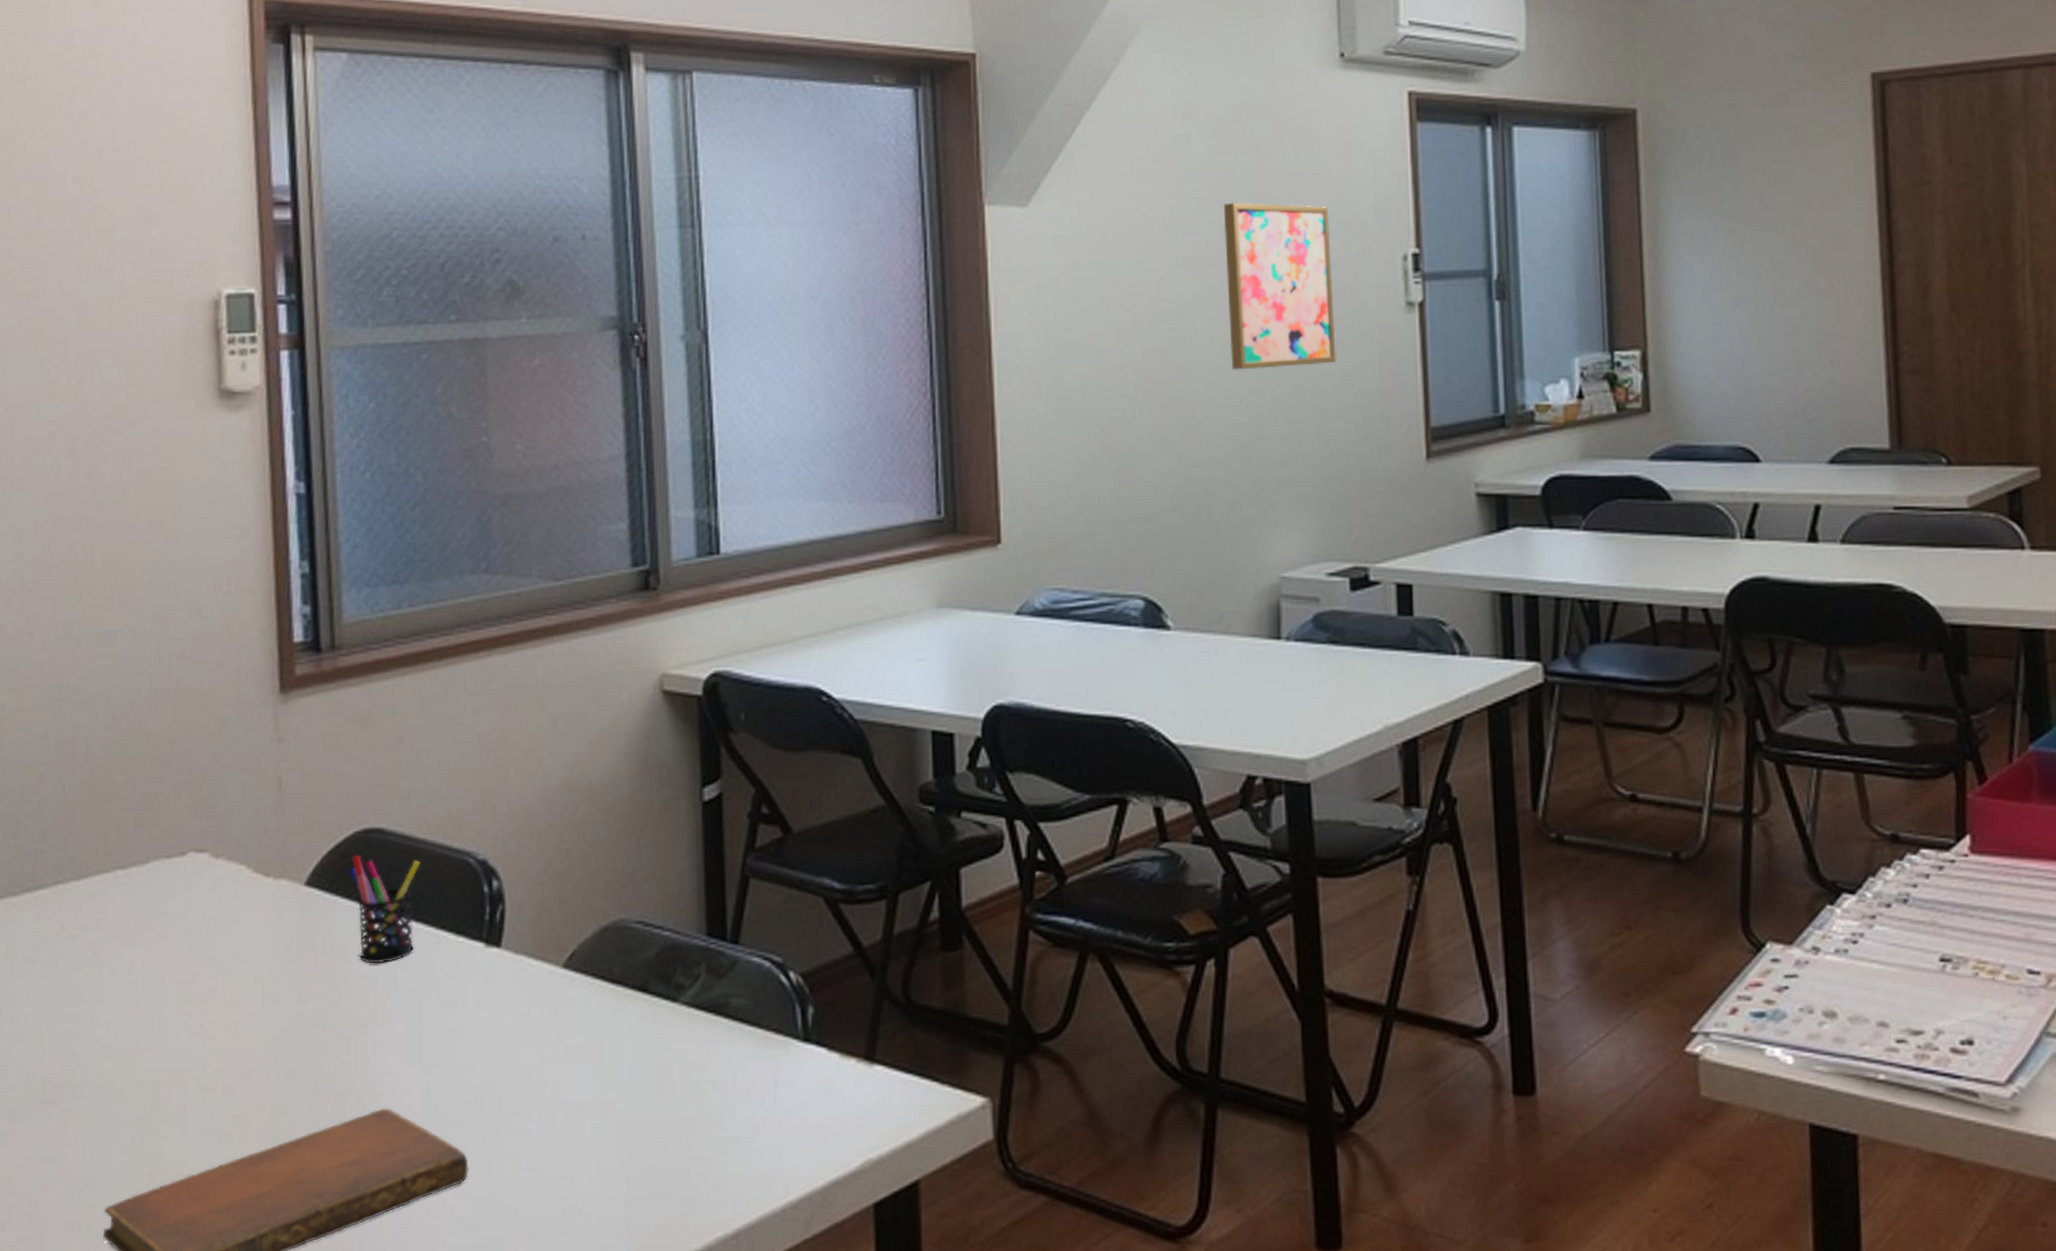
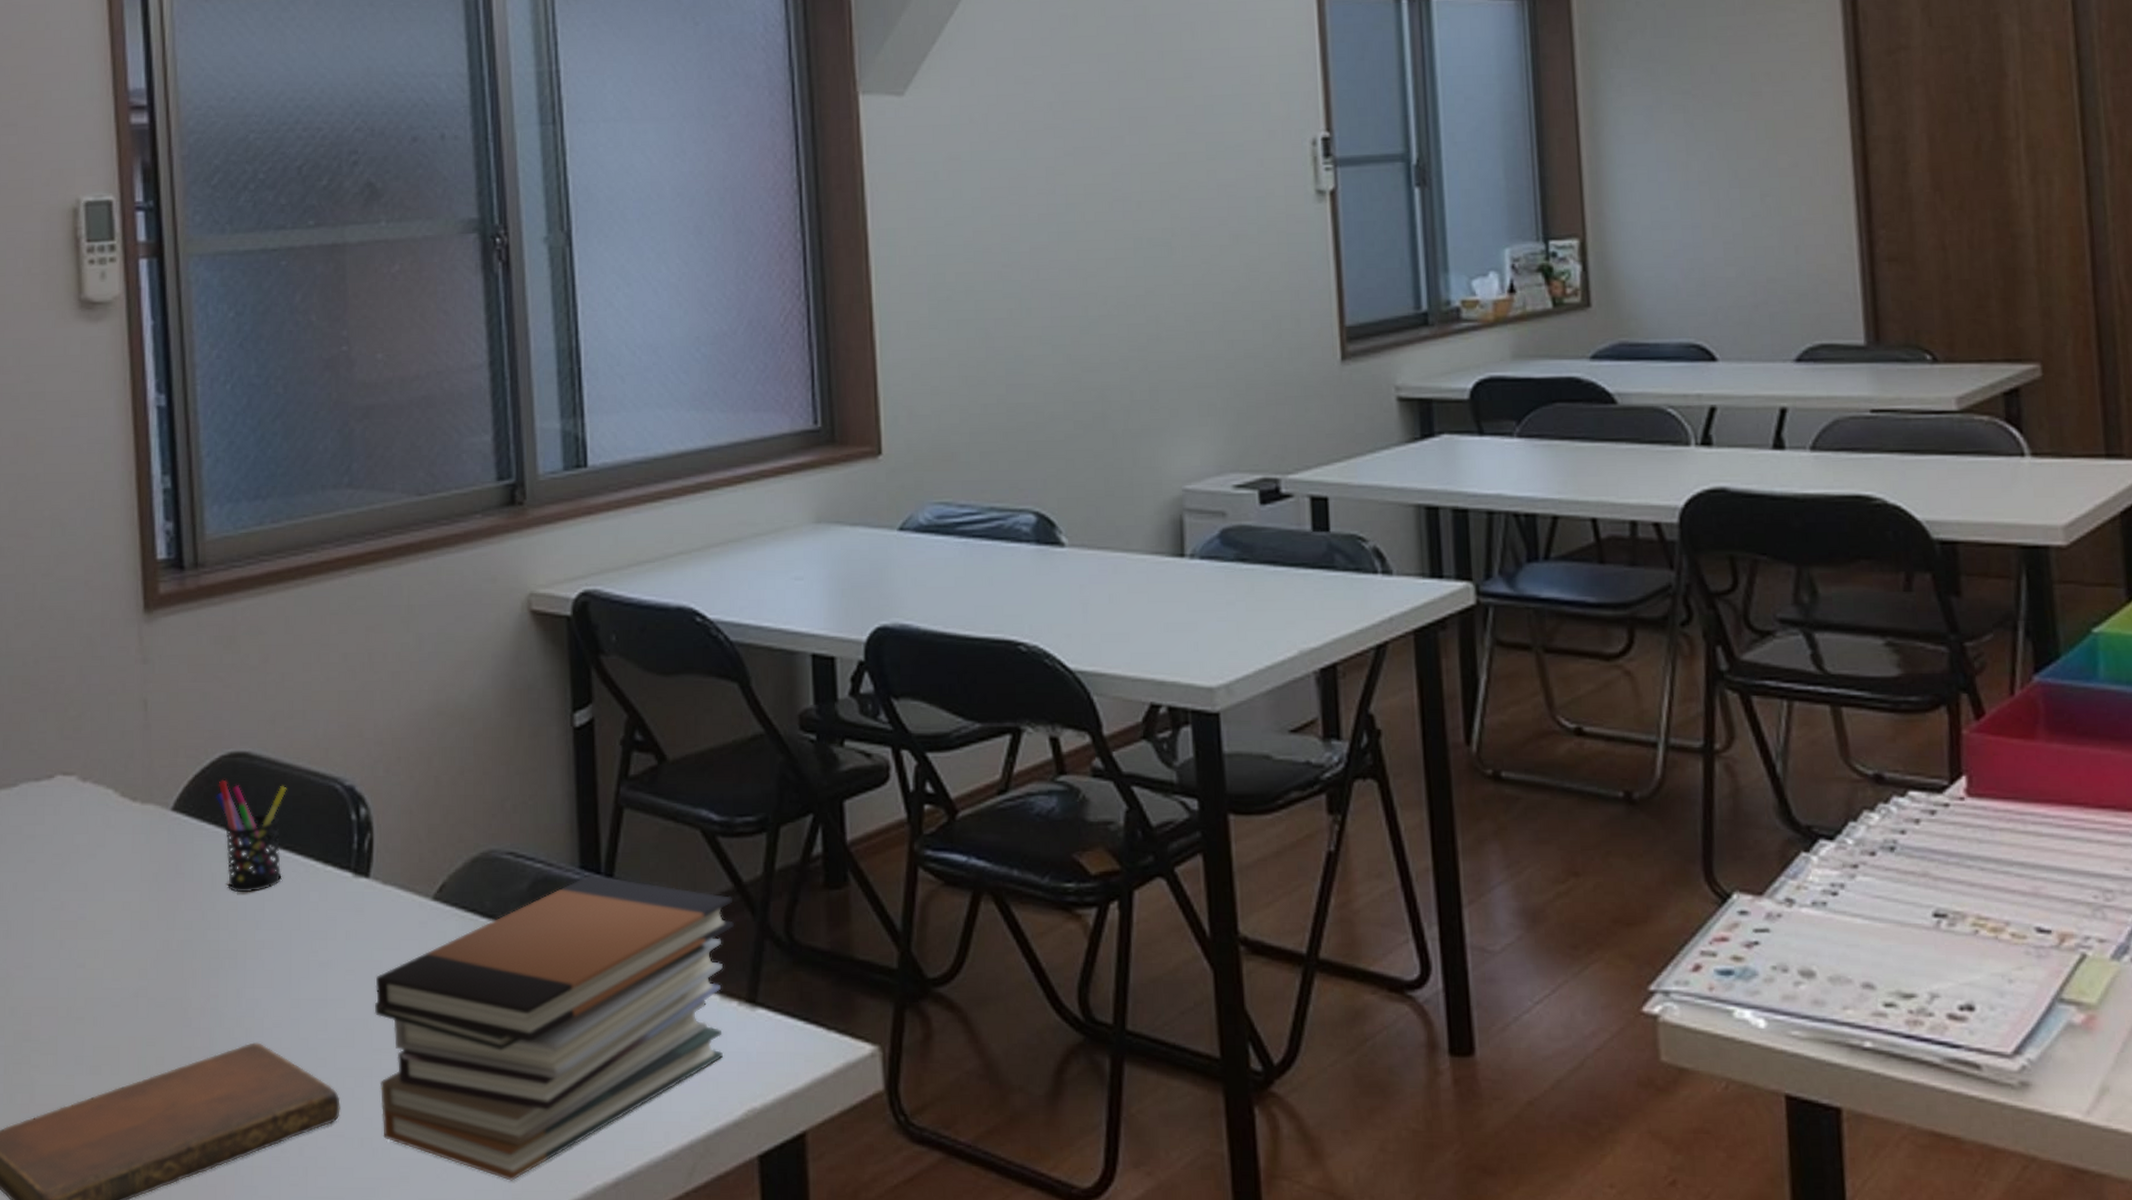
book stack: none [503,941,854,1235] -> present [374,875,734,1181]
wall art: present [1223,202,1336,370] -> none [1114,85,1241,267]

